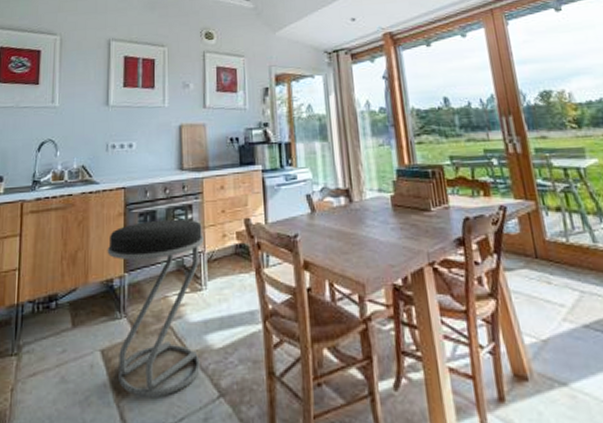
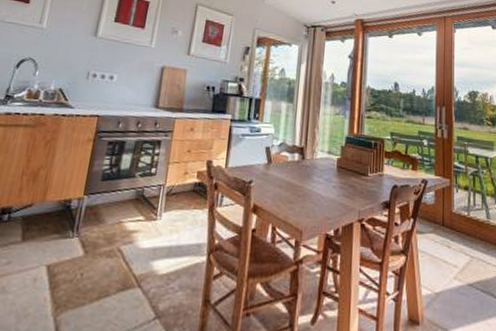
stool: present [107,218,204,397] -> none [59,150,167,314]

